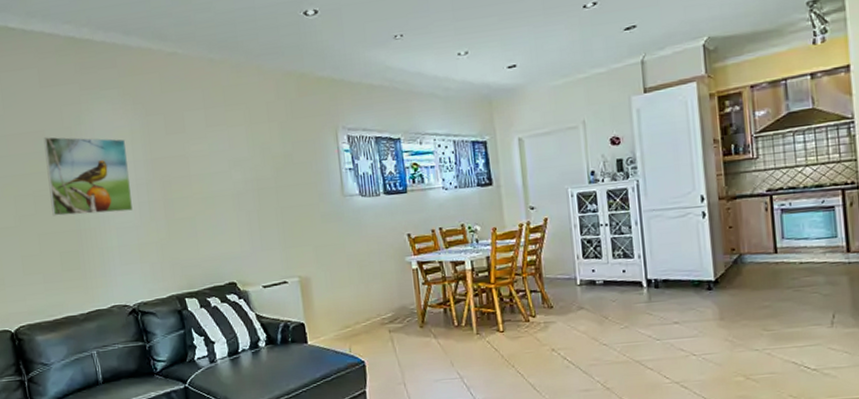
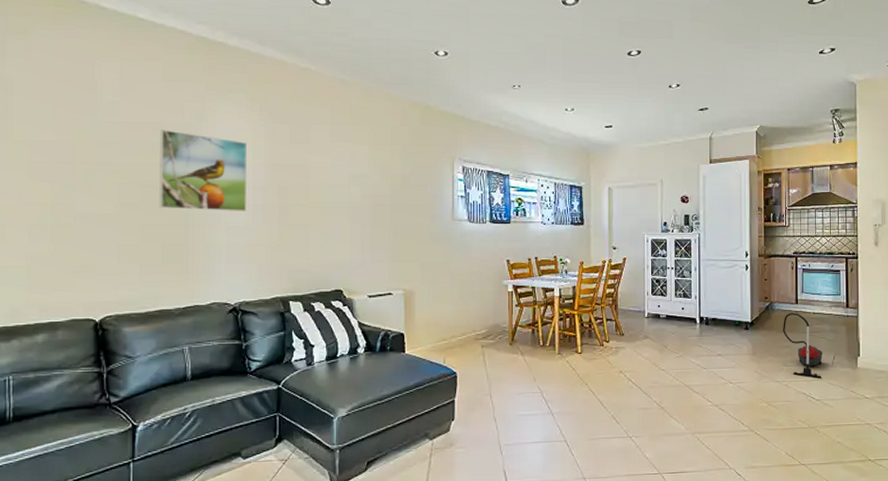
vacuum cleaner: none [758,265,817,343] -> present [782,313,823,379]

